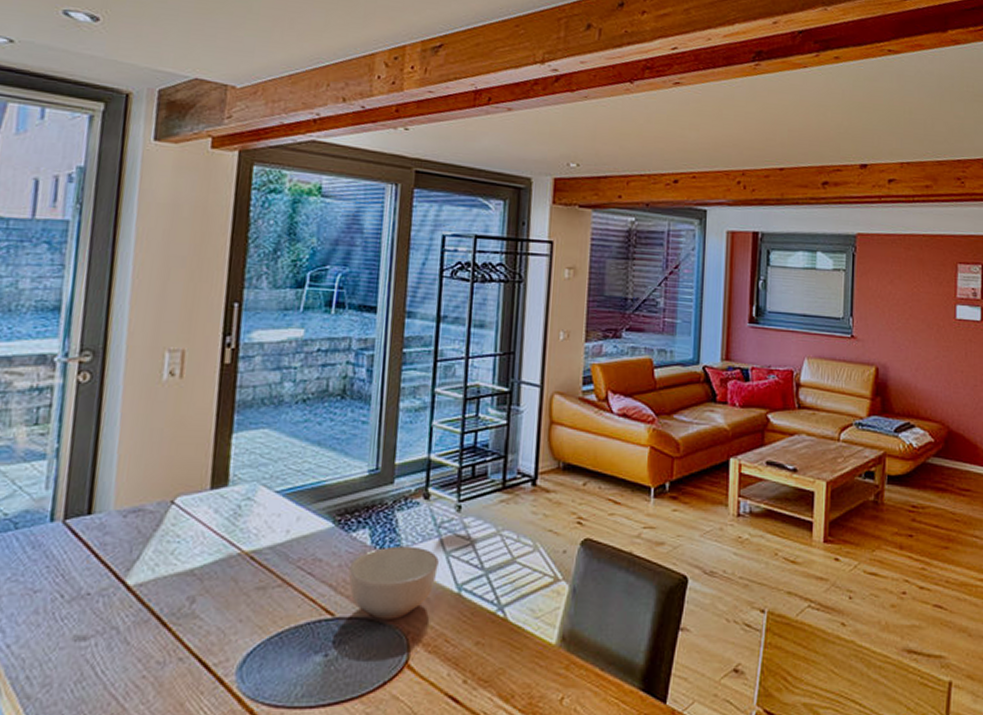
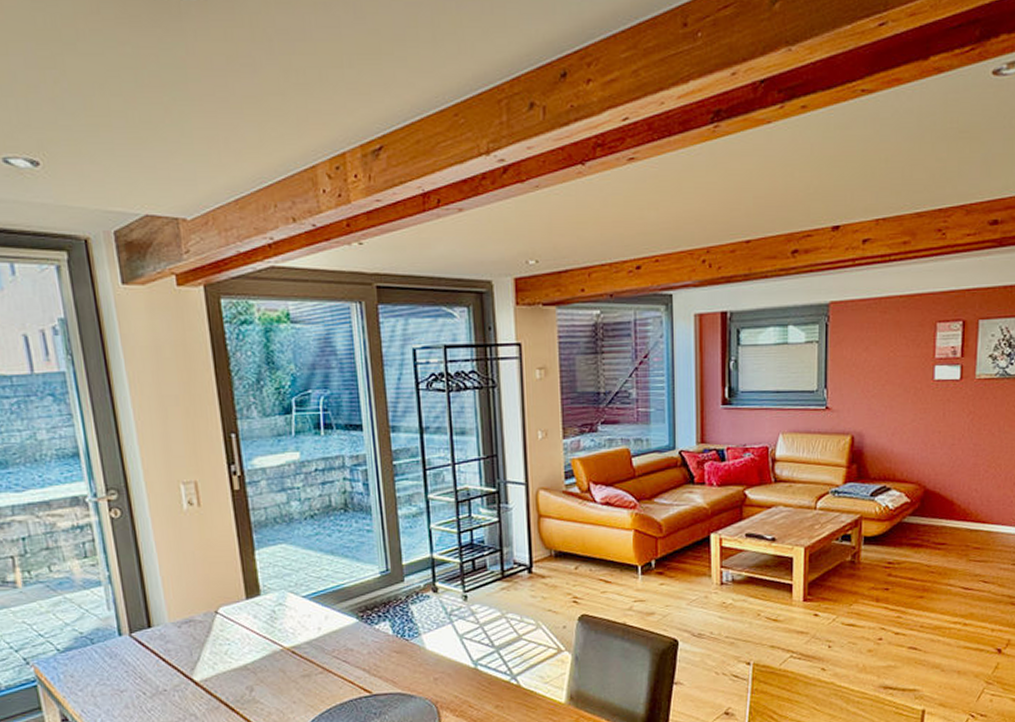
bowl: present [348,546,439,619] -> none [377,632,454,694]

